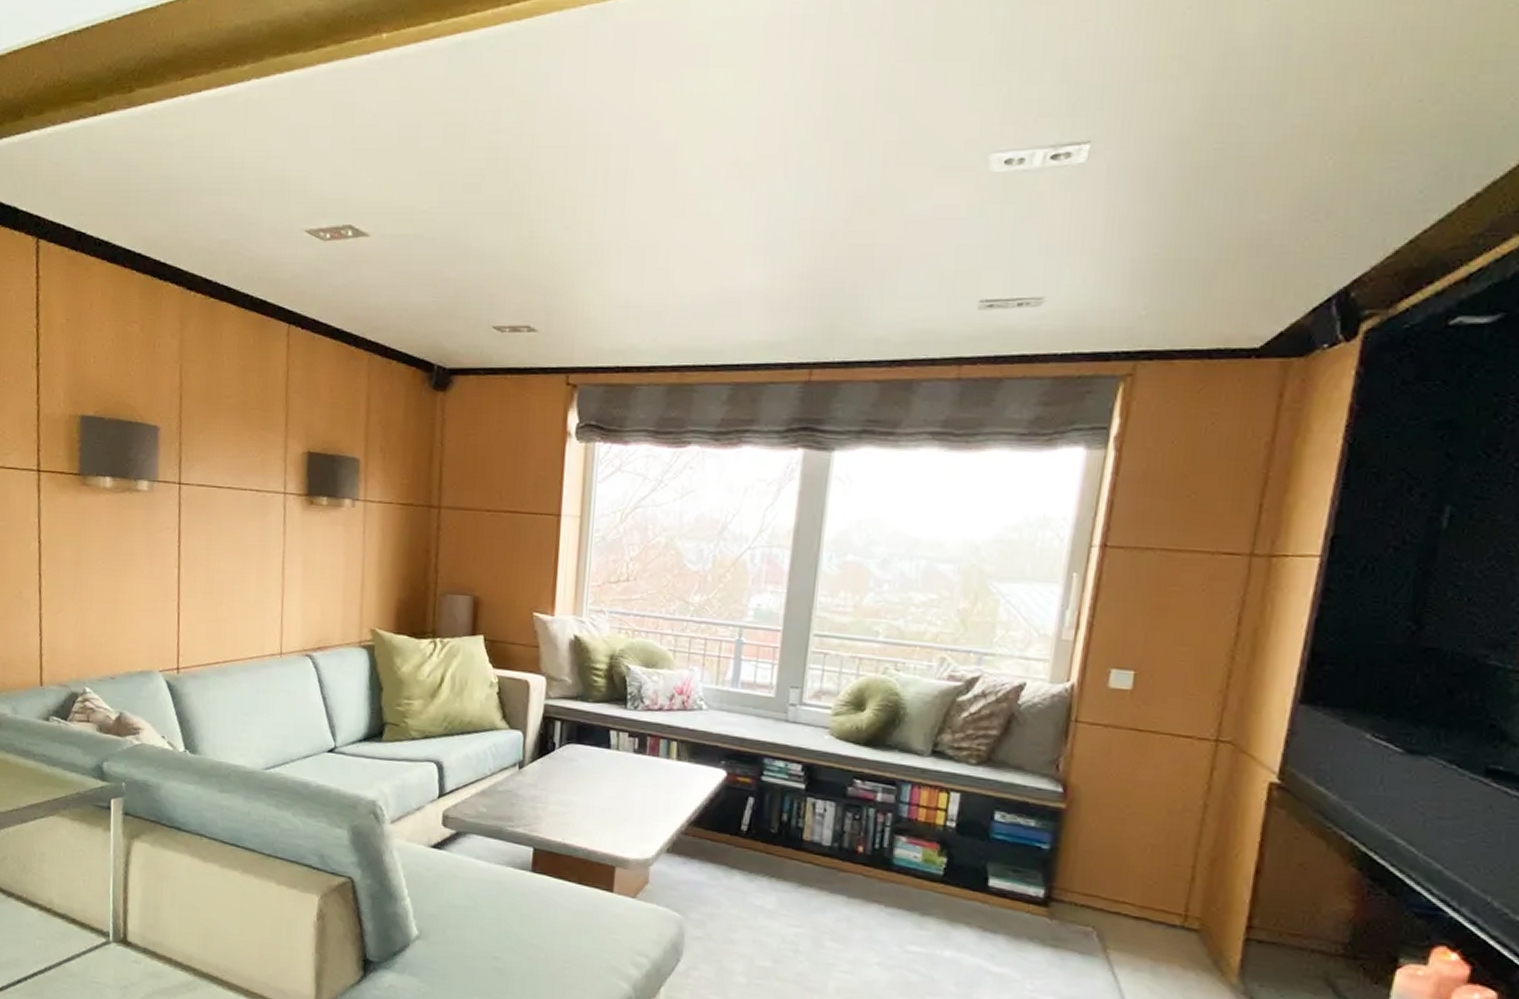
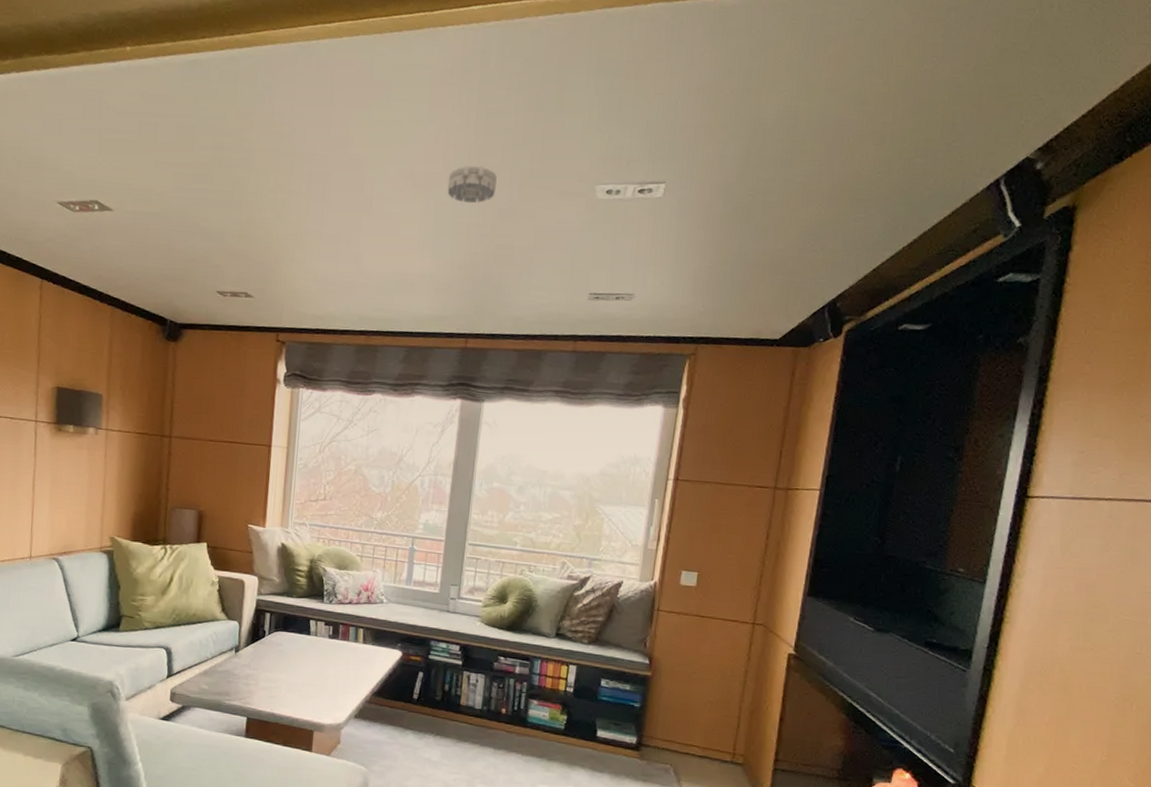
smoke detector: none [784,141,852,192] -> present [447,165,497,204]

